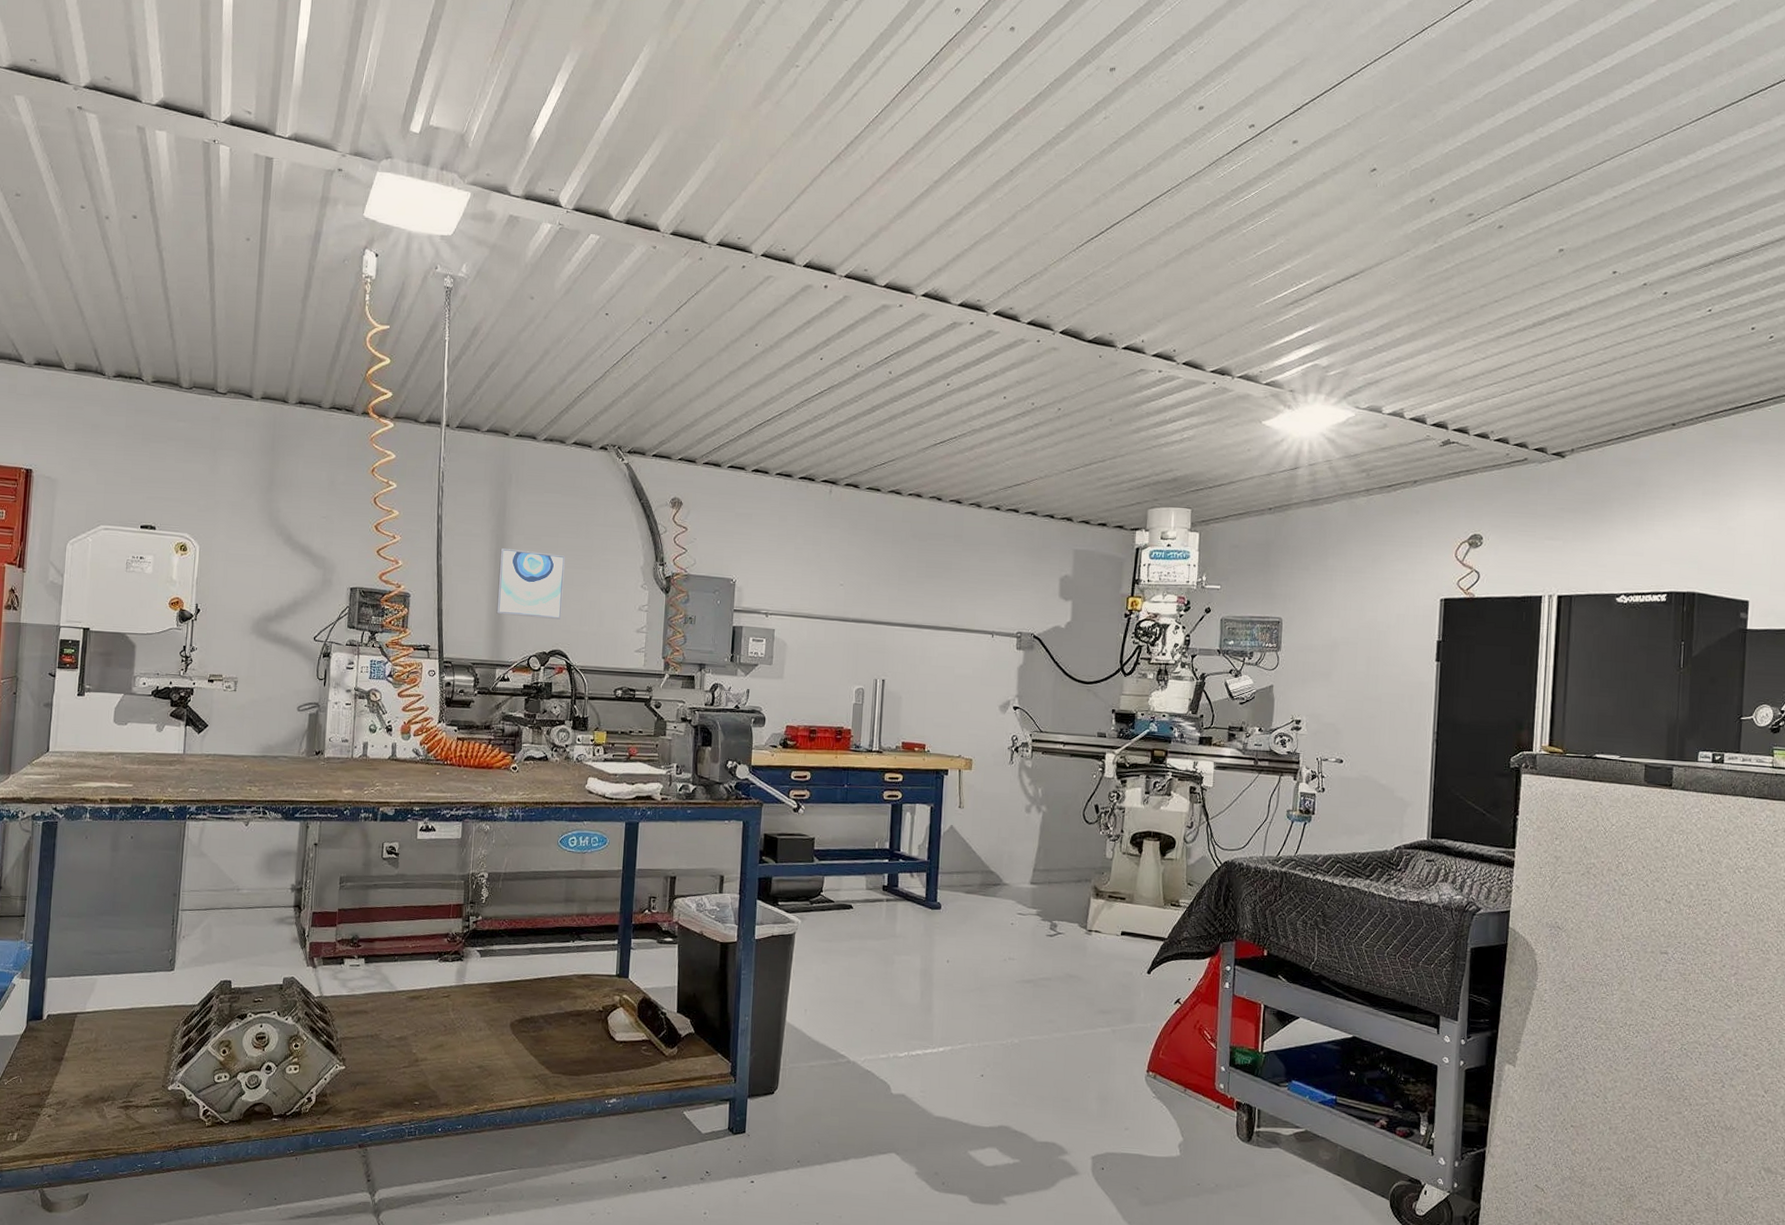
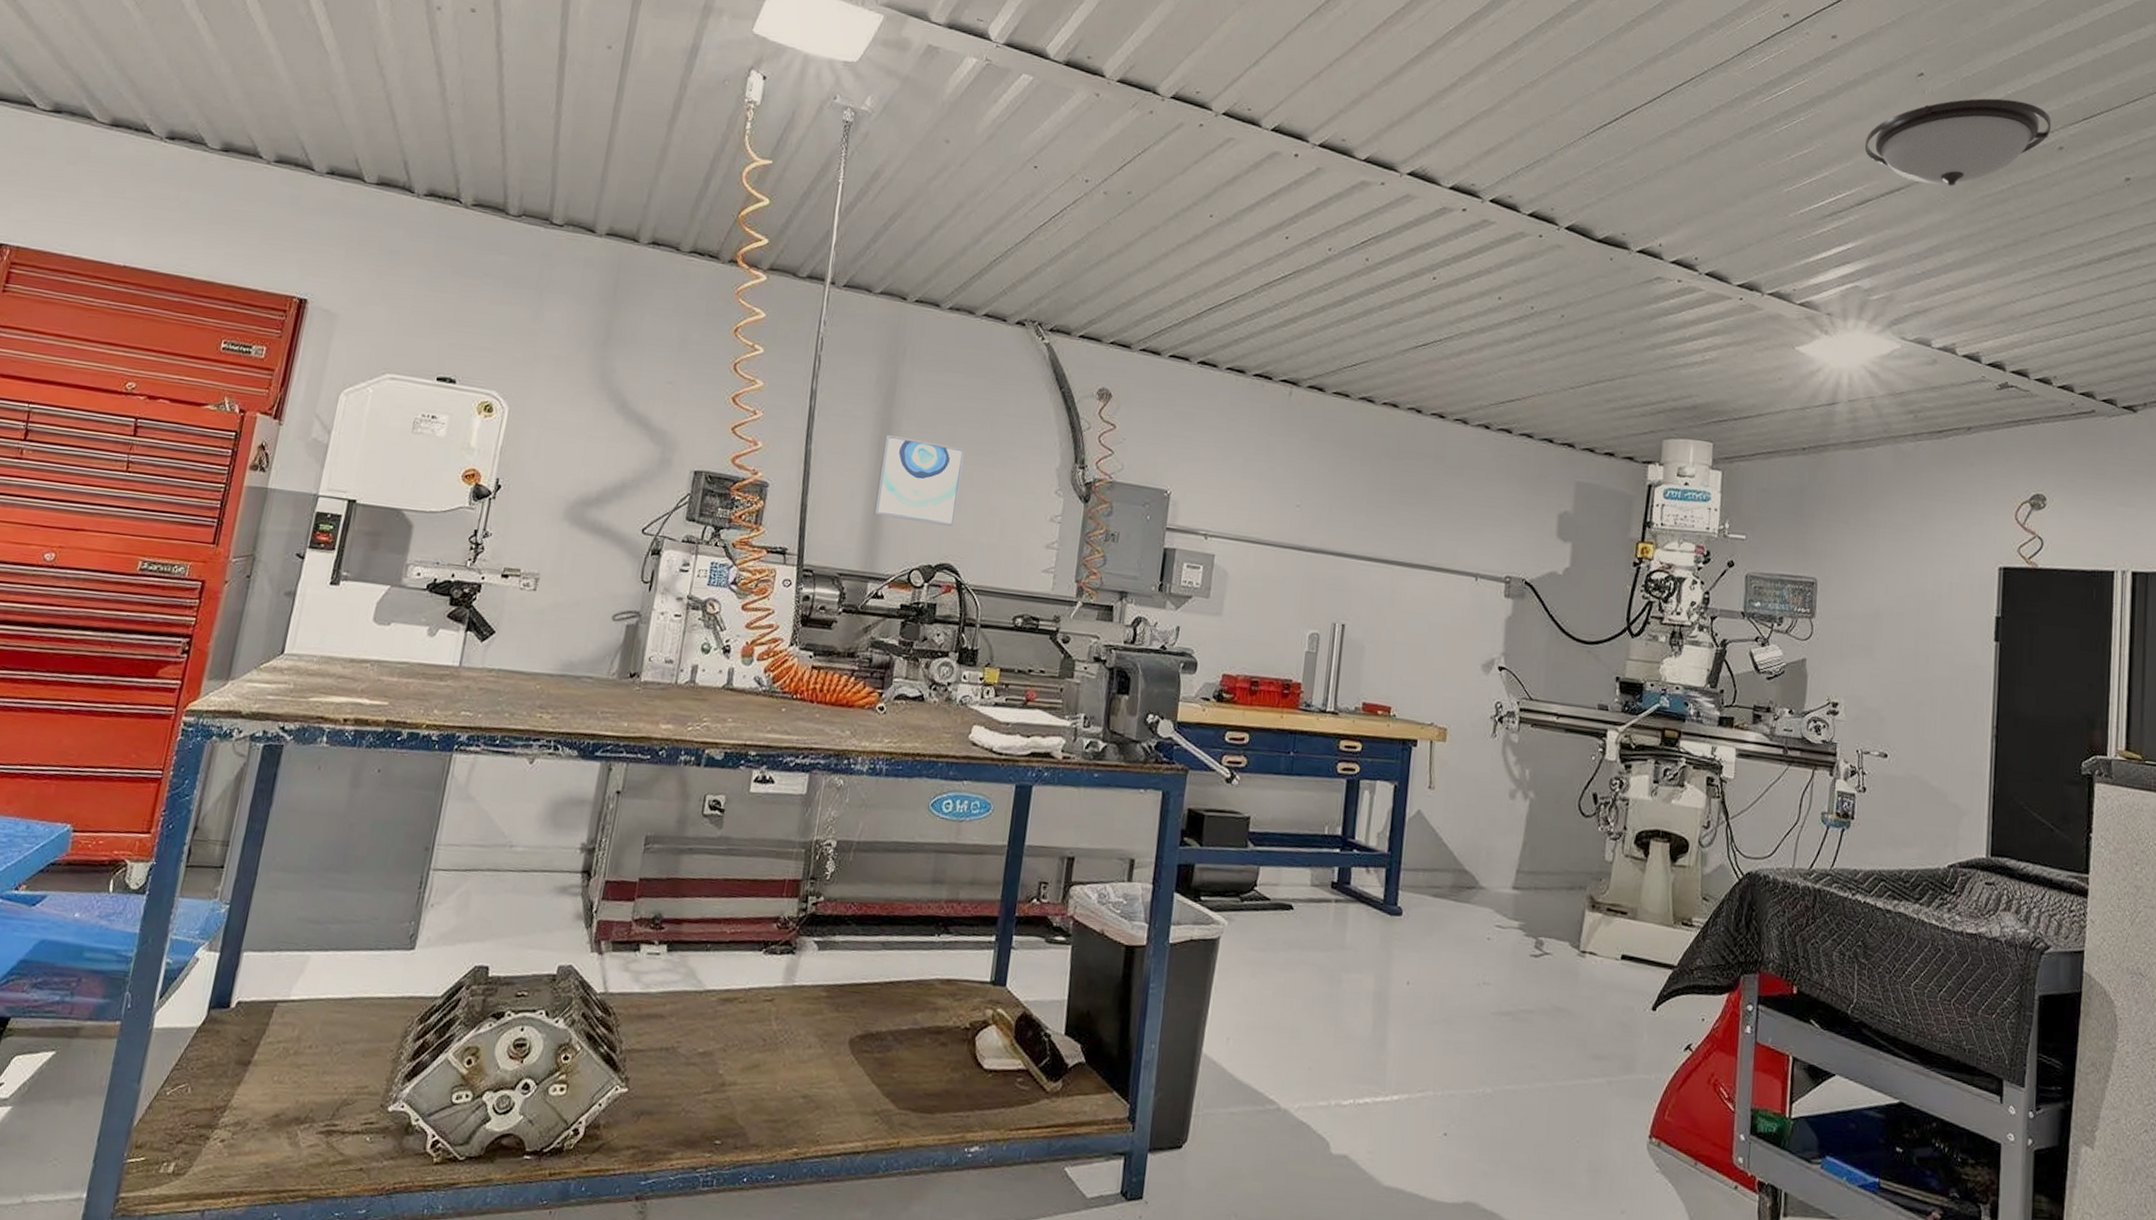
light fixture: none [1323,186,1492,269] -> present [1864,98,2052,186]

